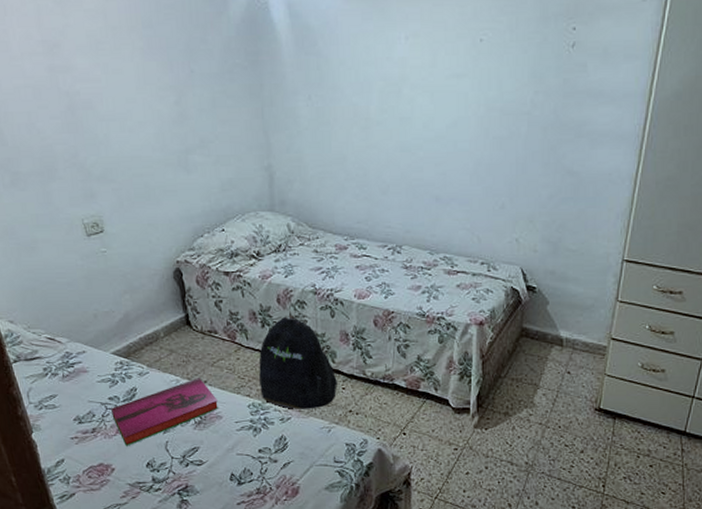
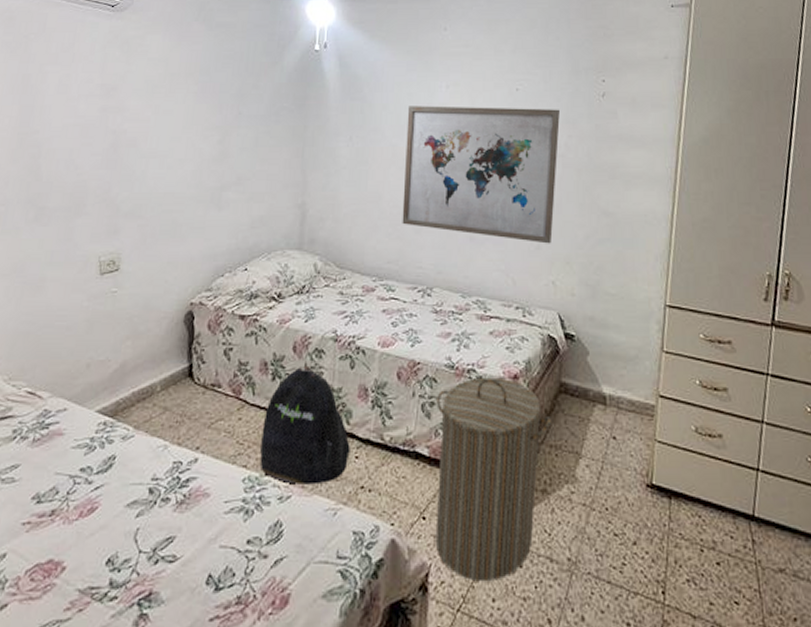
hardback book: present [111,378,219,446] -> none [78,443,209,535]
wall art: none [366,60,526,203] -> present [402,106,560,244]
laundry hamper: none [410,324,514,479] -> present [435,377,552,582]

